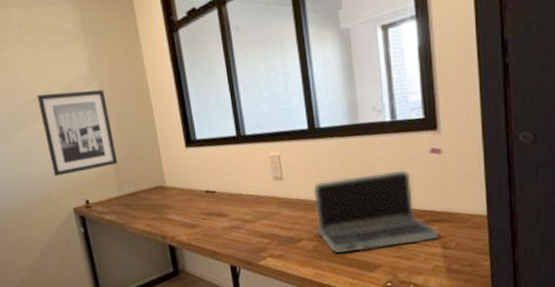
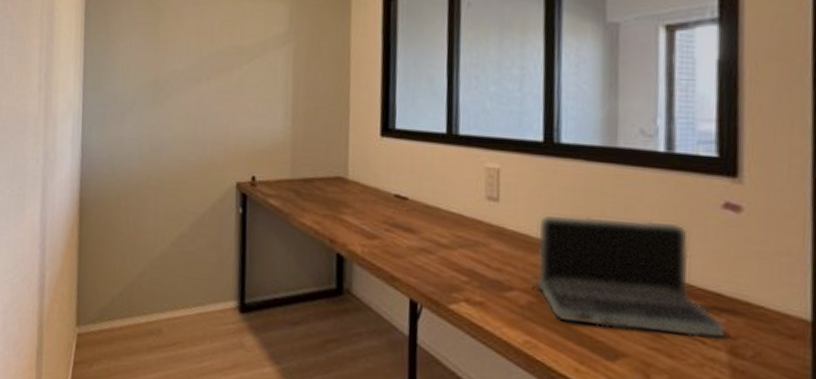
wall art: present [37,89,118,176] -> none [224,47,300,142]

